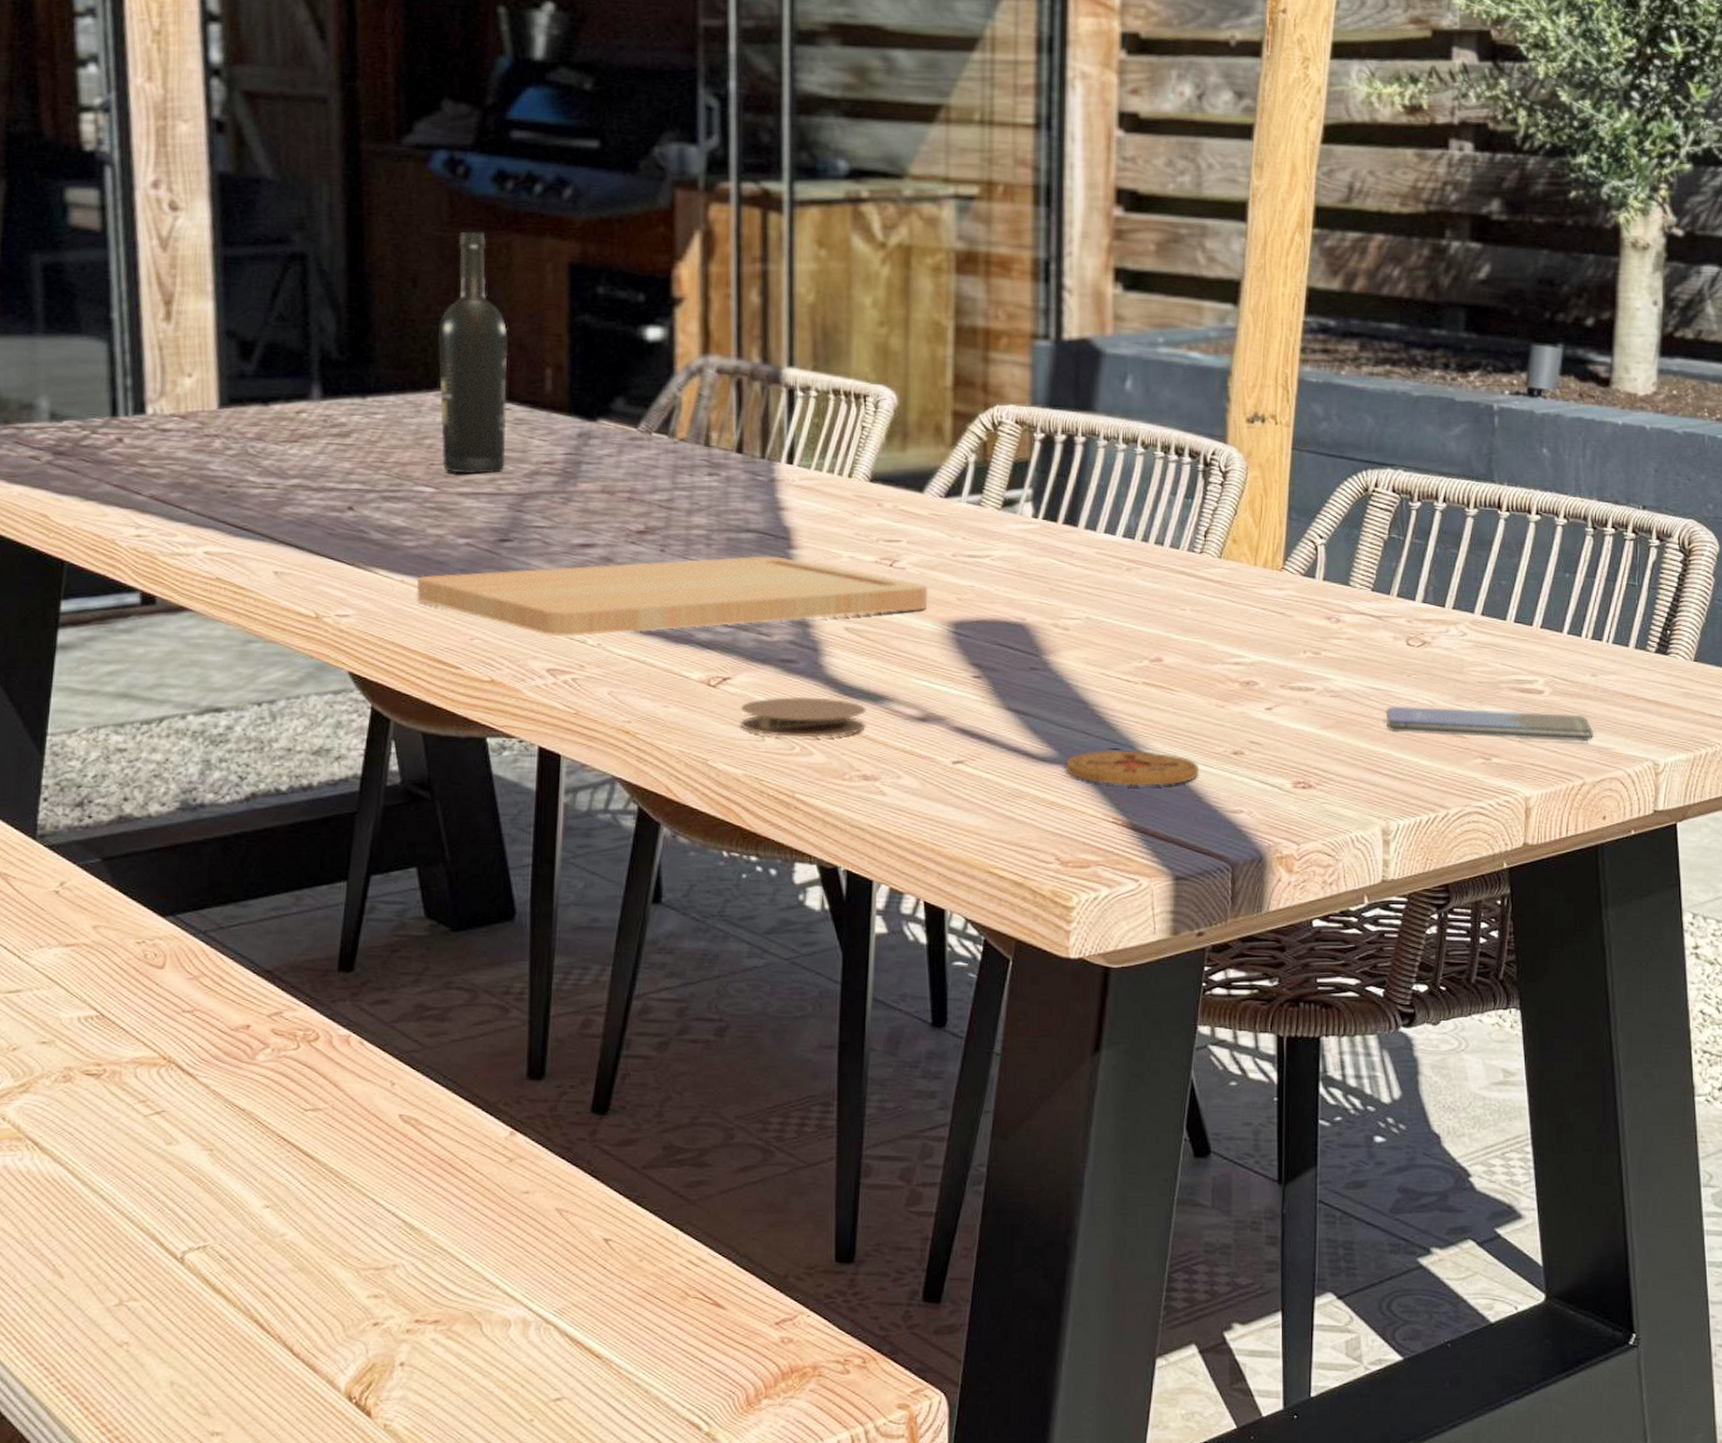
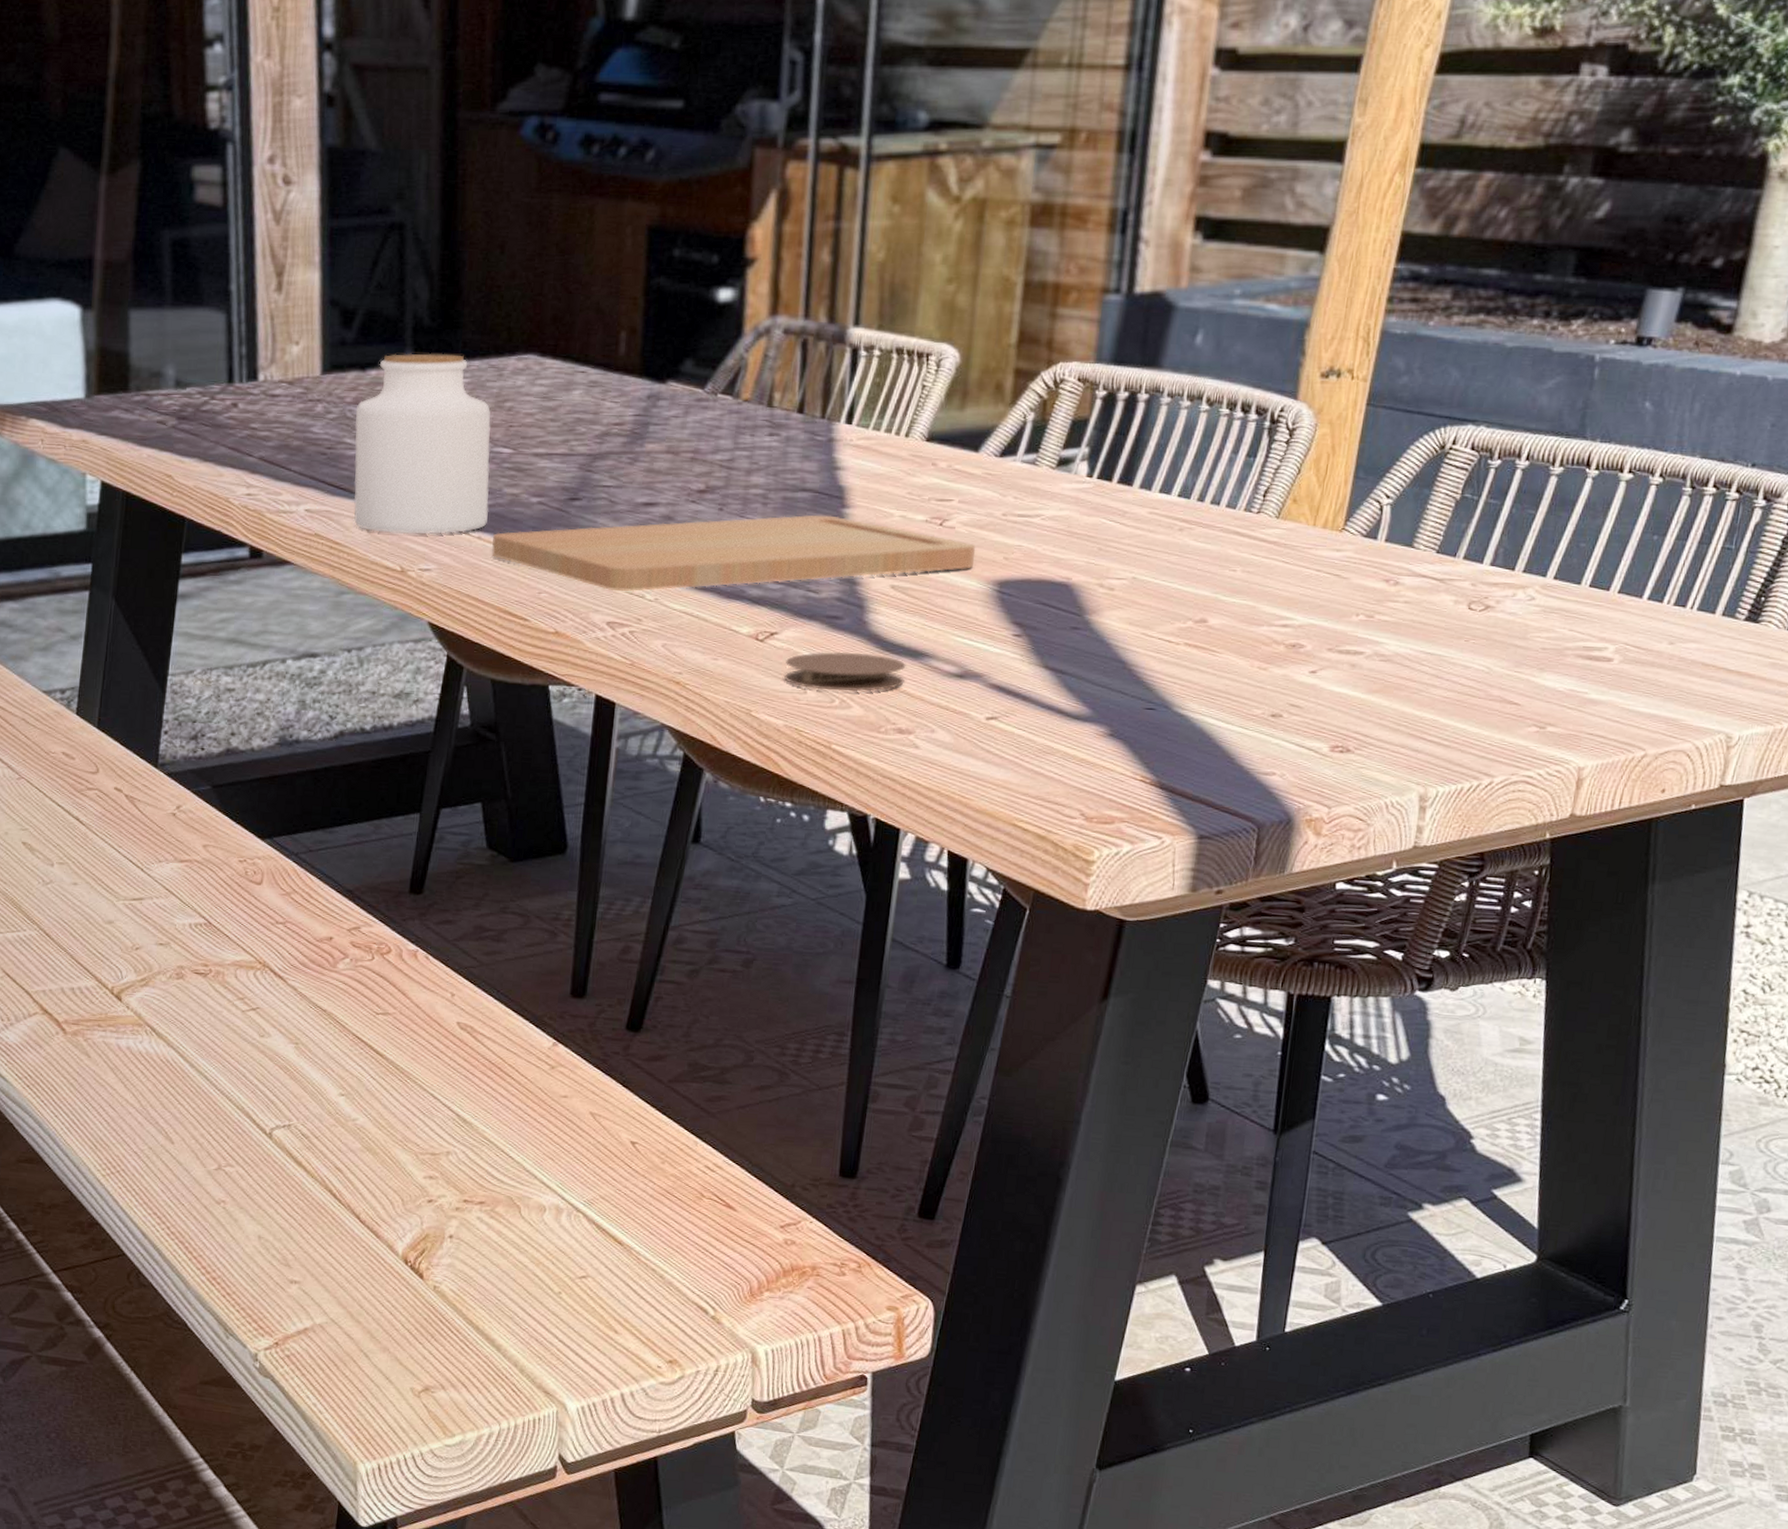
jar: none [257,387,412,578] -> present [353,353,491,535]
wine bottle: present [438,231,508,475] -> none [520,197,587,436]
coaster: present [1066,750,1198,787] -> none [1098,710,1234,746]
smartphone: present [1385,706,1593,742] -> none [1436,671,1663,712]

